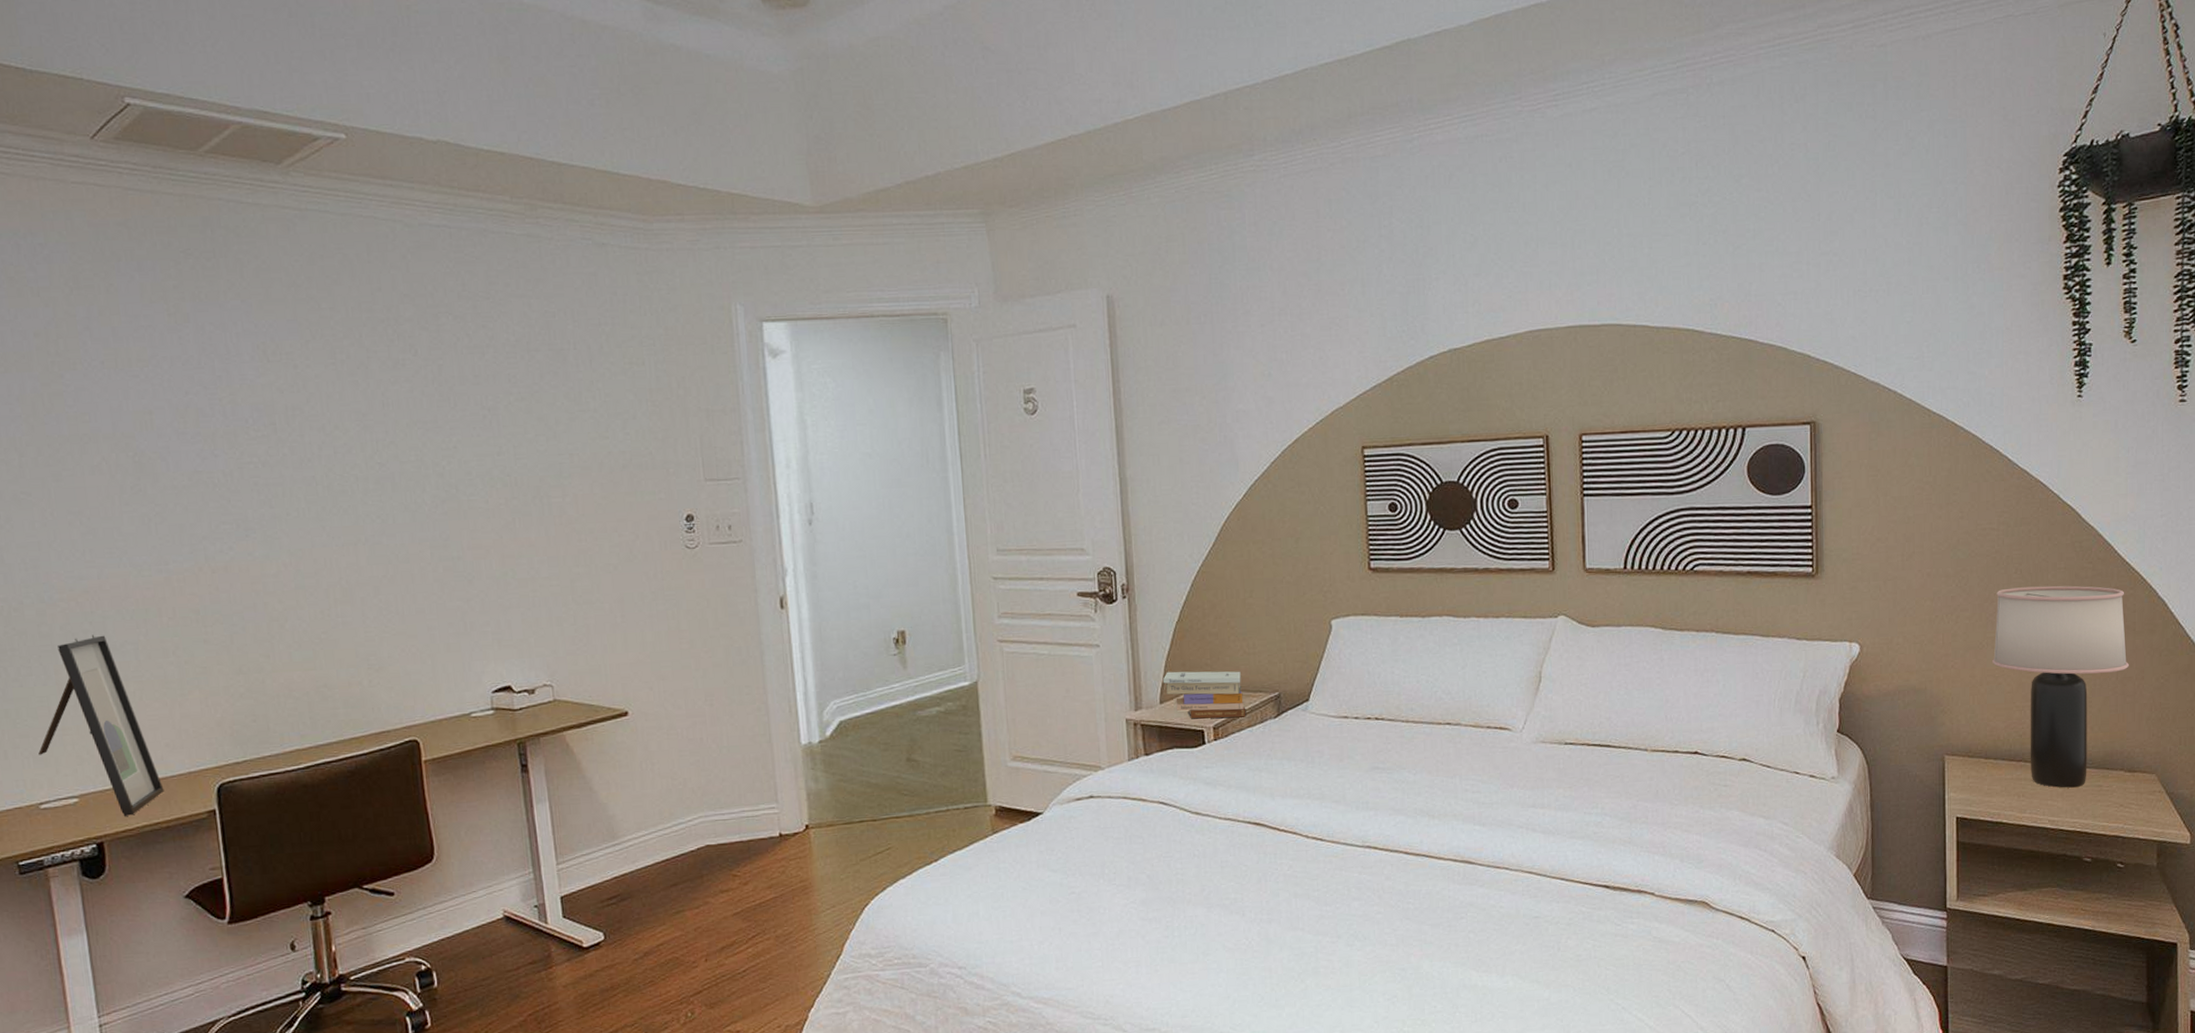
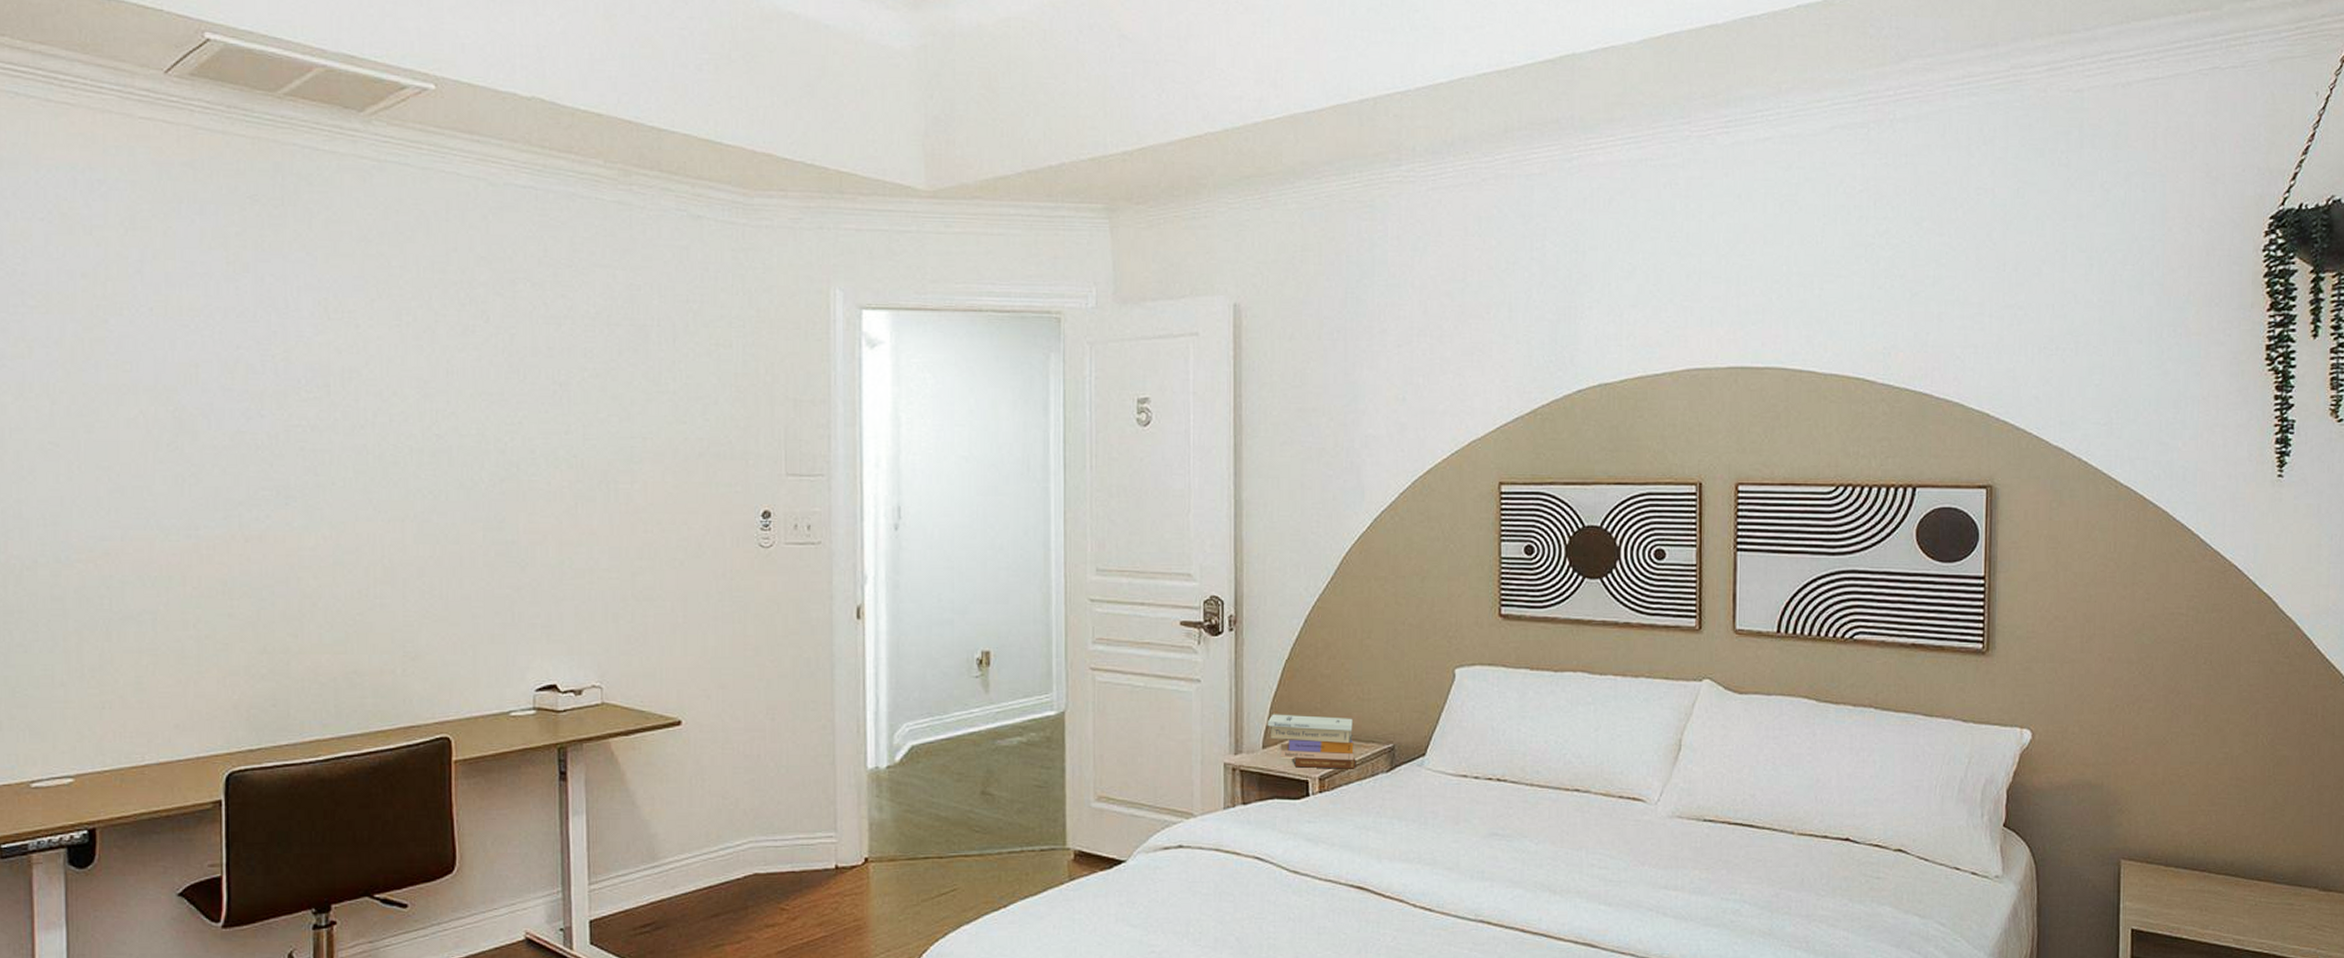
picture frame: present [38,634,165,816] -> none [36,600,168,801]
table lamp: present [1992,585,2129,788] -> none [2176,679,2327,904]

